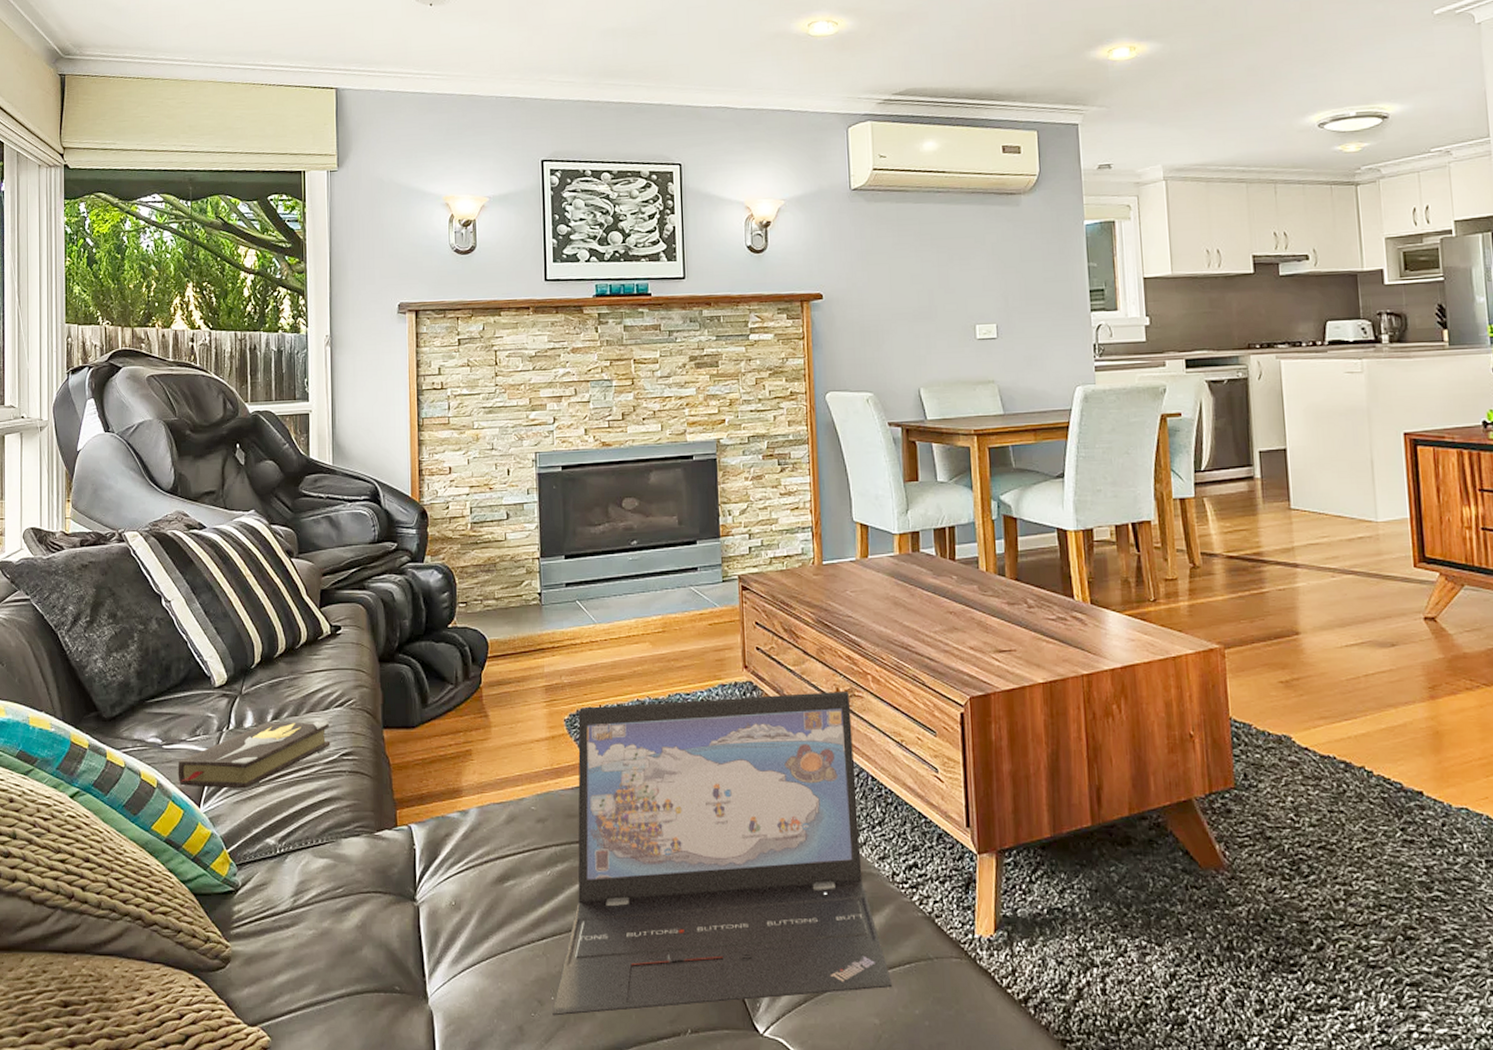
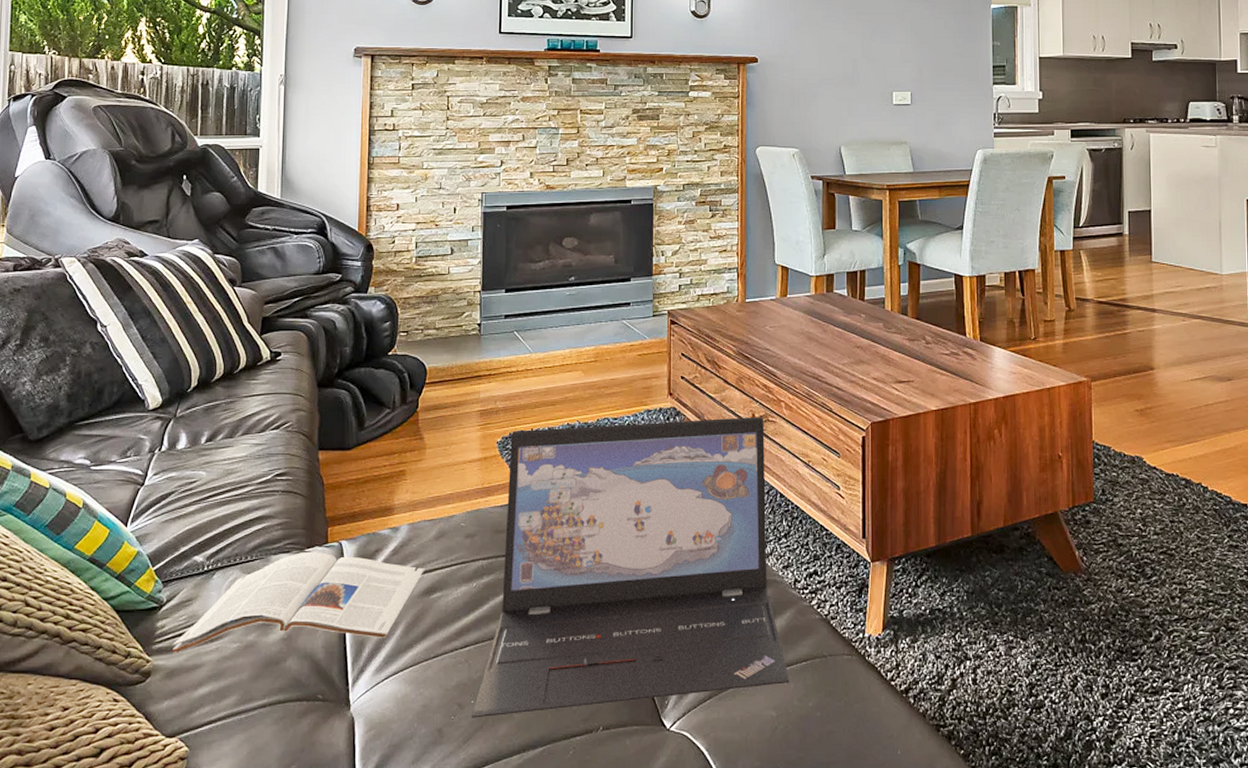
hardback book: present [177,721,331,791] -> none [105,443,265,511]
magazine: none [250,835,496,940] -> present [172,551,424,654]

